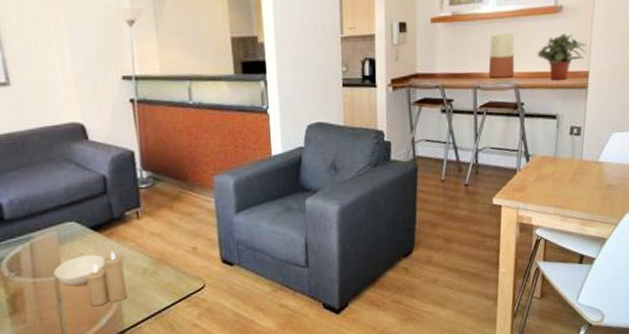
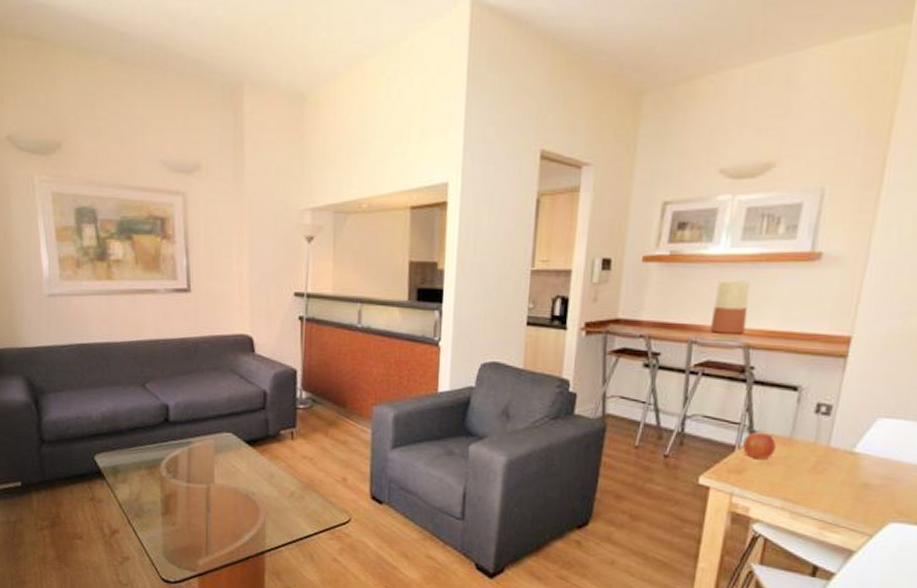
bowl: present [53,255,105,286] -> none [206,468,255,498]
candle: present [86,251,127,307] -> none [235,468,272,522]
fruit: none [522,156,545,178] -> present [743,433,776,460]
potted plant: present [537,33,586,80] -> none [779,286,852,344]

